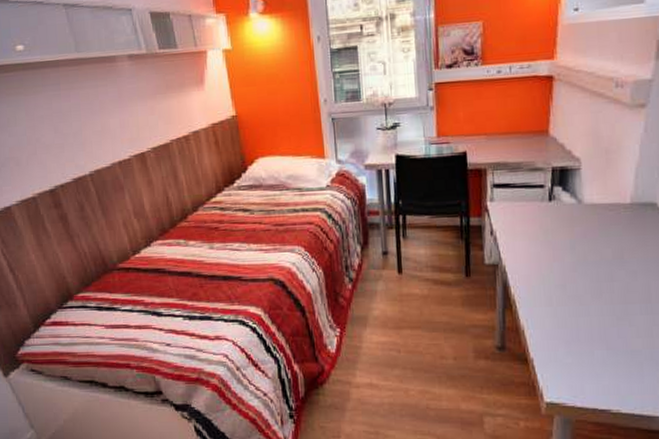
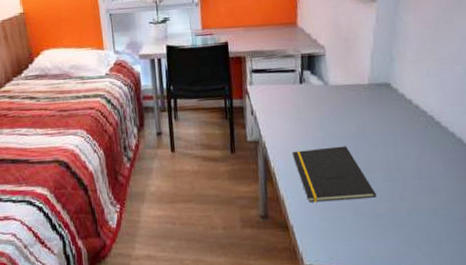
notepad: none [537,273,632,335] -> present [293,146,377,203]

